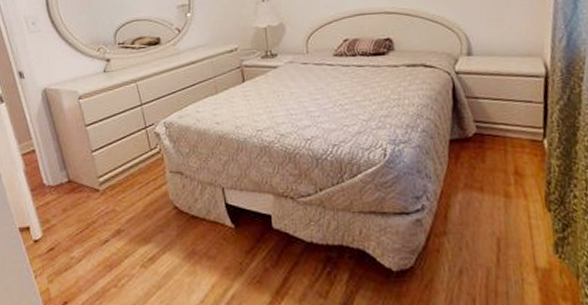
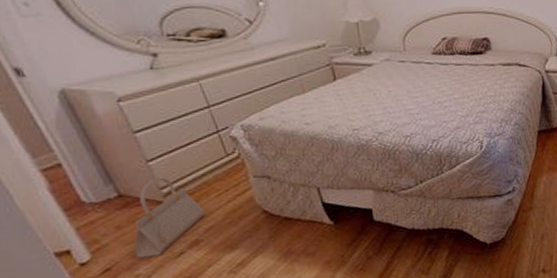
handbag: none [73,167,129,242] -> present [134,177,207,259]

